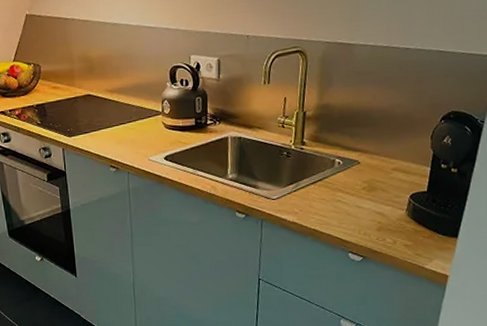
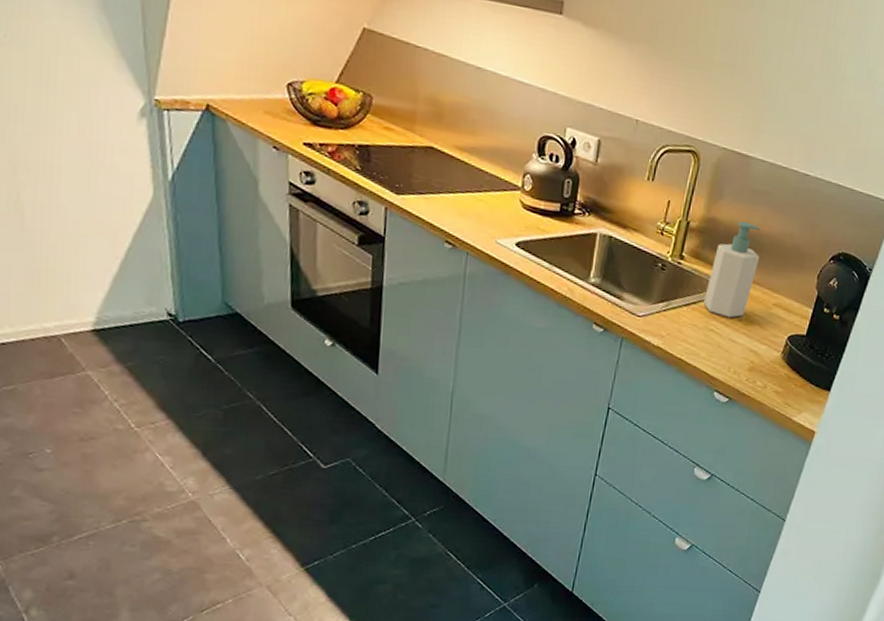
soap bottle: none [328,102,374,188] -> present [704,221,760,318]

